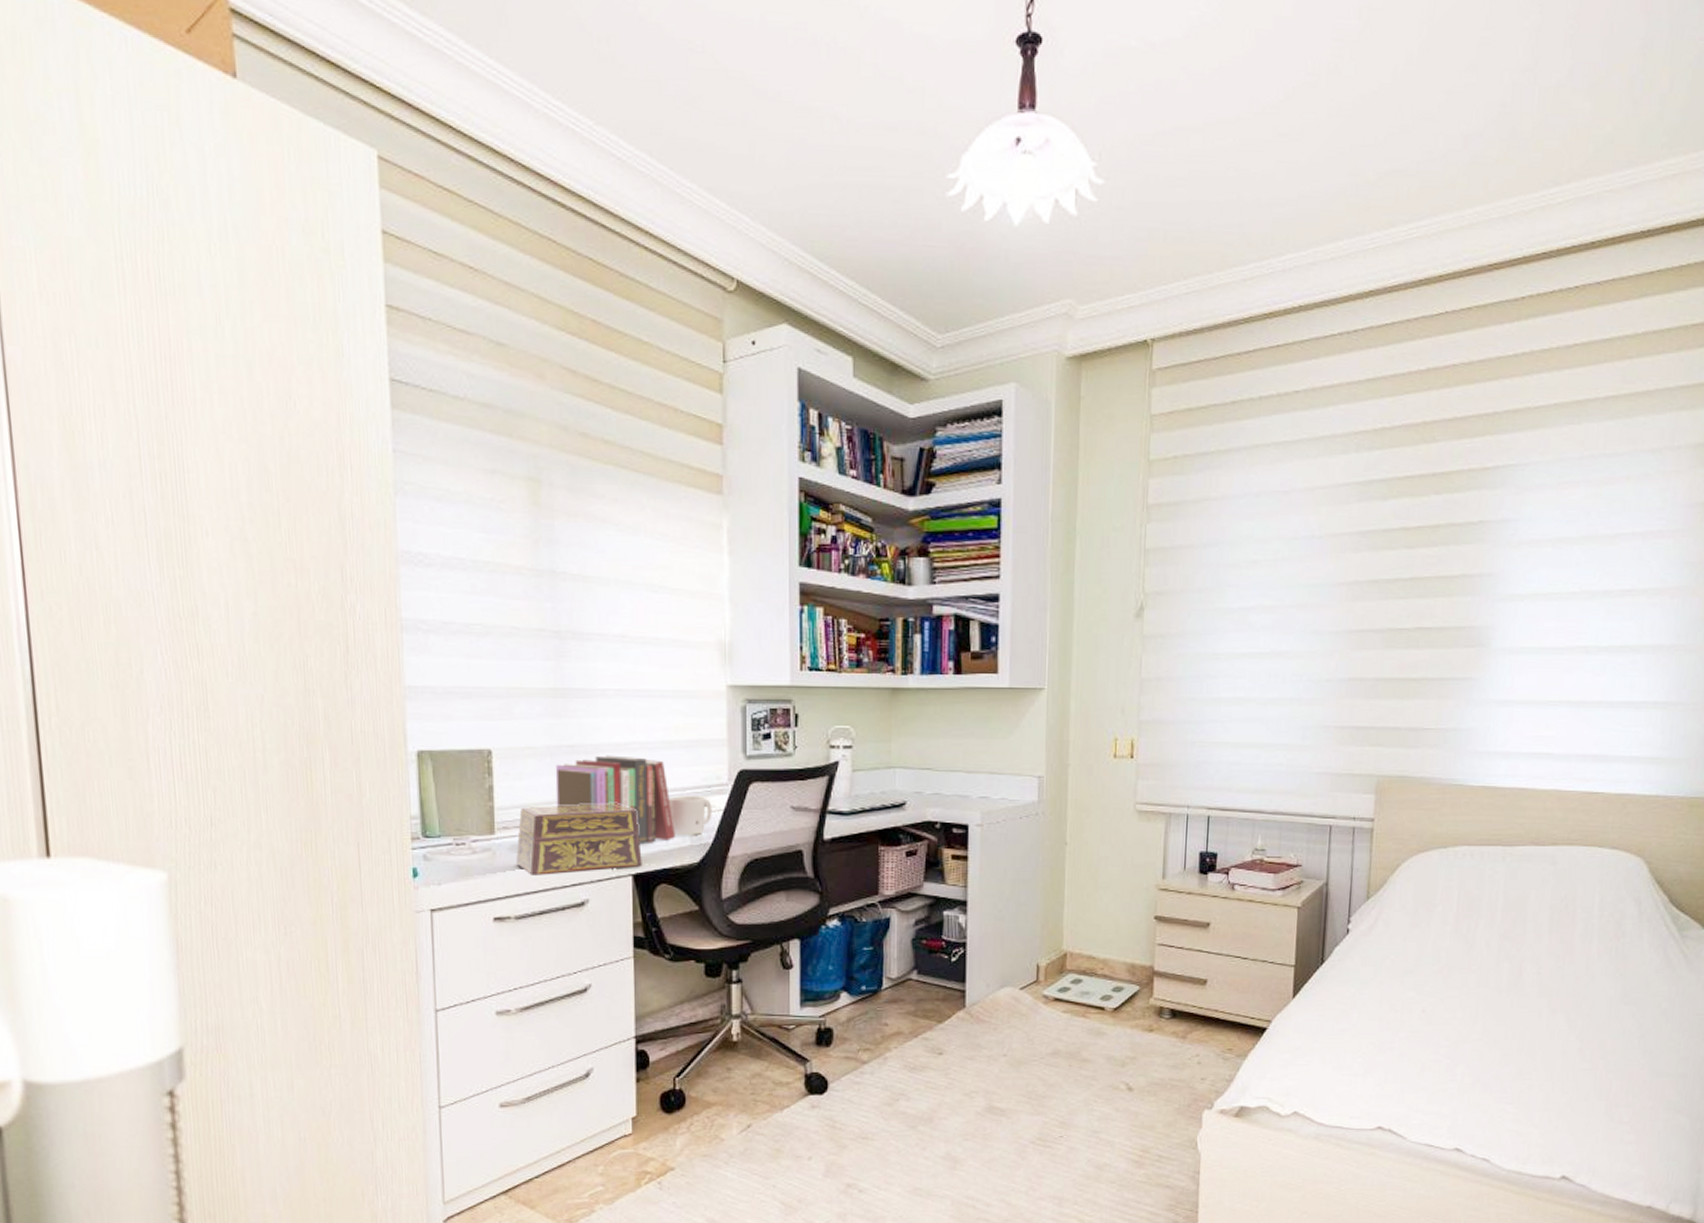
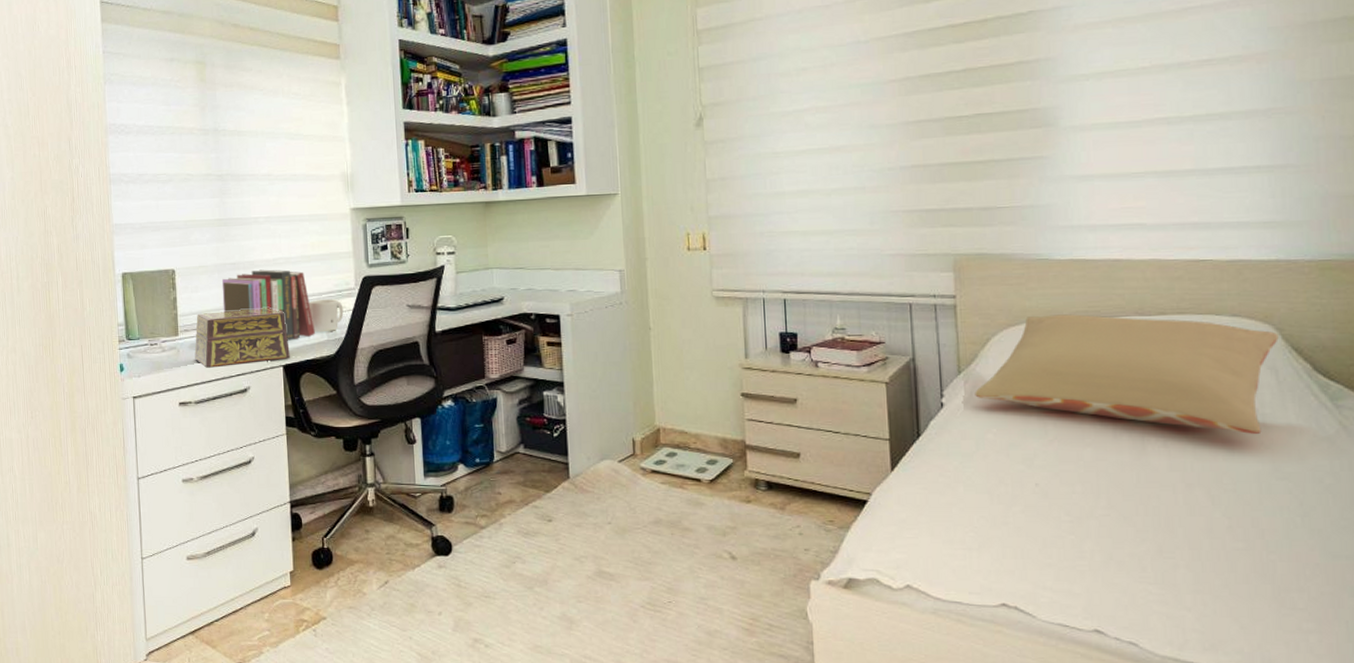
pillow: none [1379,842,1647,963] -> present [975,314,1279,435]

